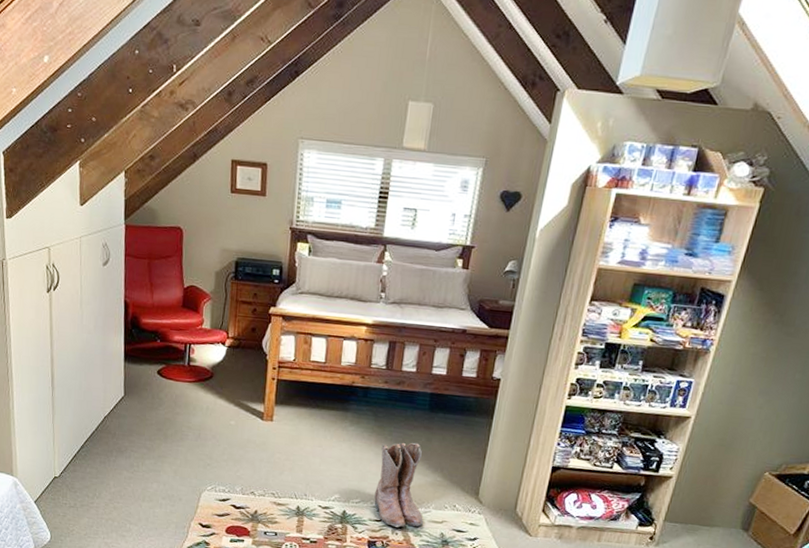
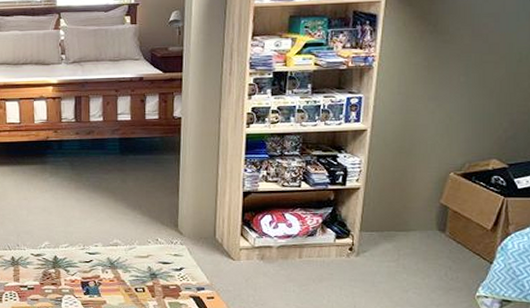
boots: present [374,442,424,528] -> none [81,185,131,266]

